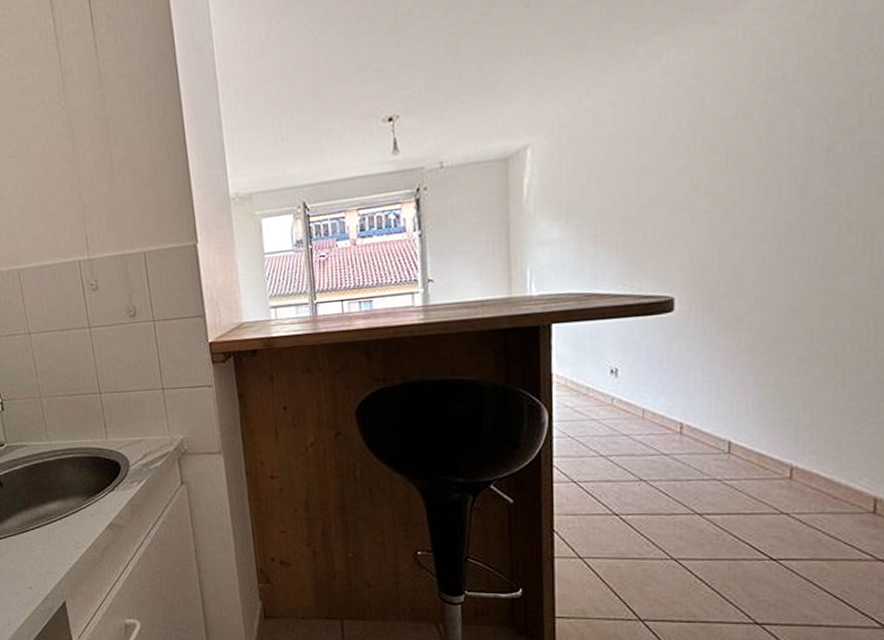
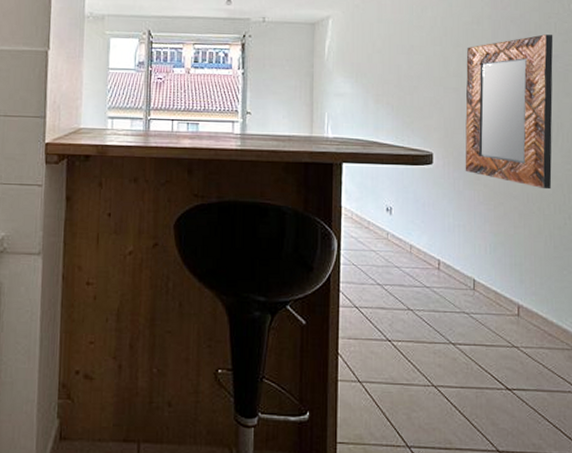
home mirror: none [719,112,866,325] -> present [465,34,553,190]

